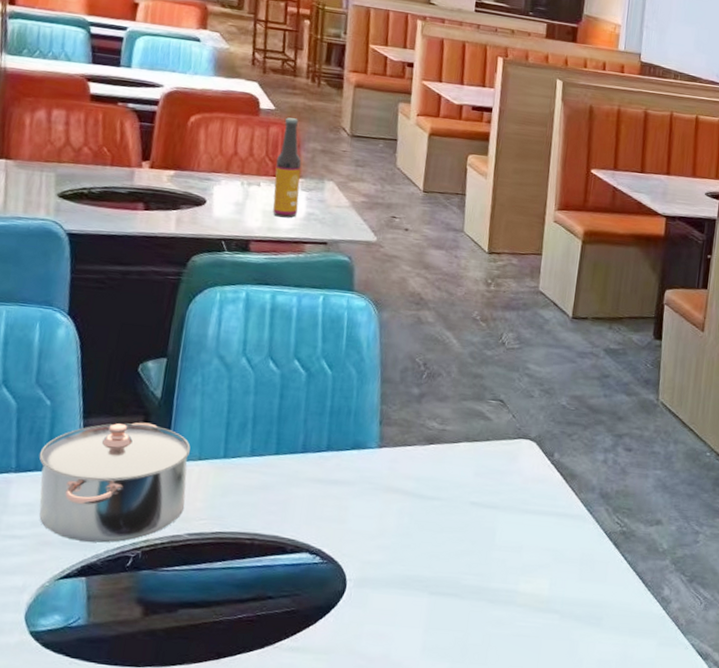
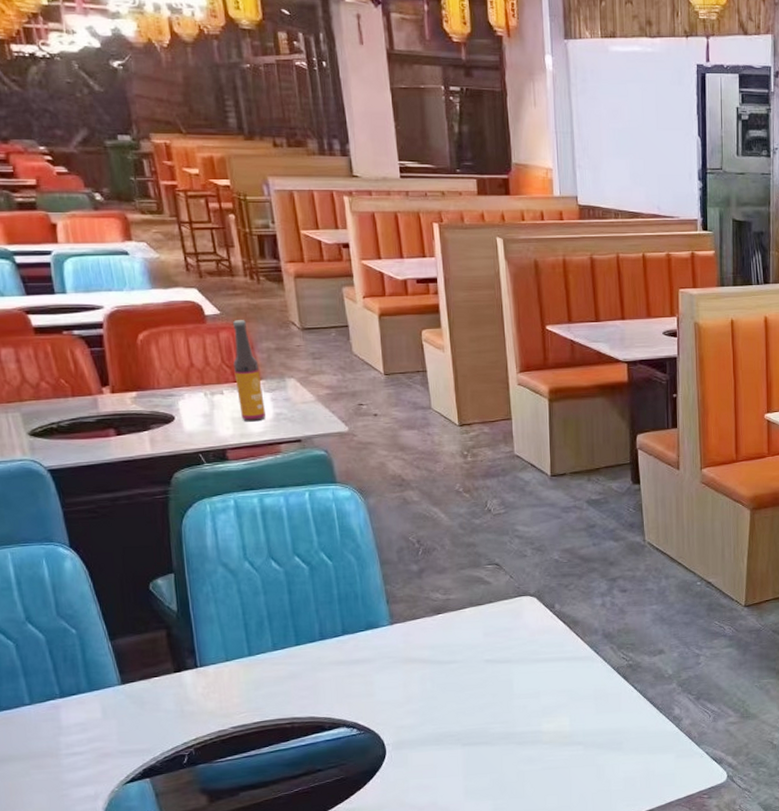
cooking pot: present [38,422,191,543] -> none [78,635,224,749]

